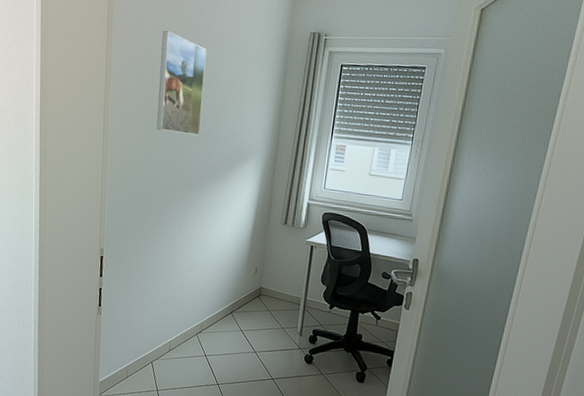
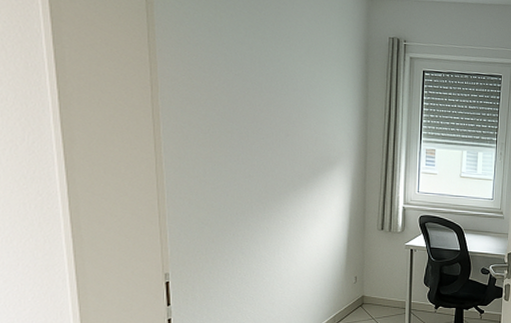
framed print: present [156,31,207,136] -> none [220,26,278,142]

